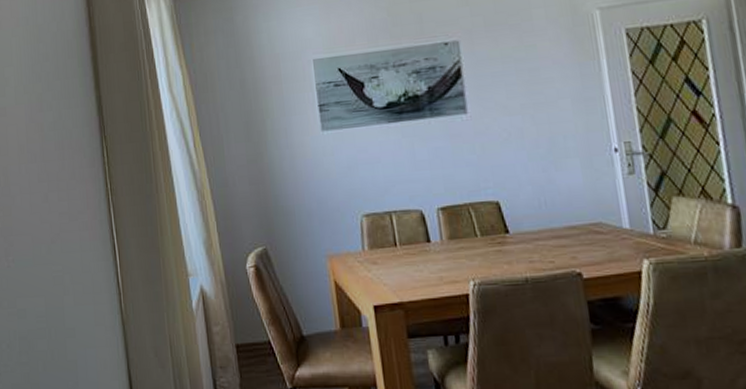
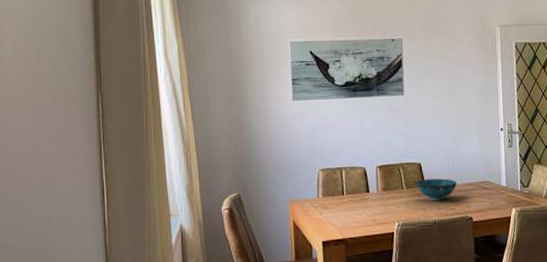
decorative bowl: none [494,220,555,251] -> present [416,178,457,201]

